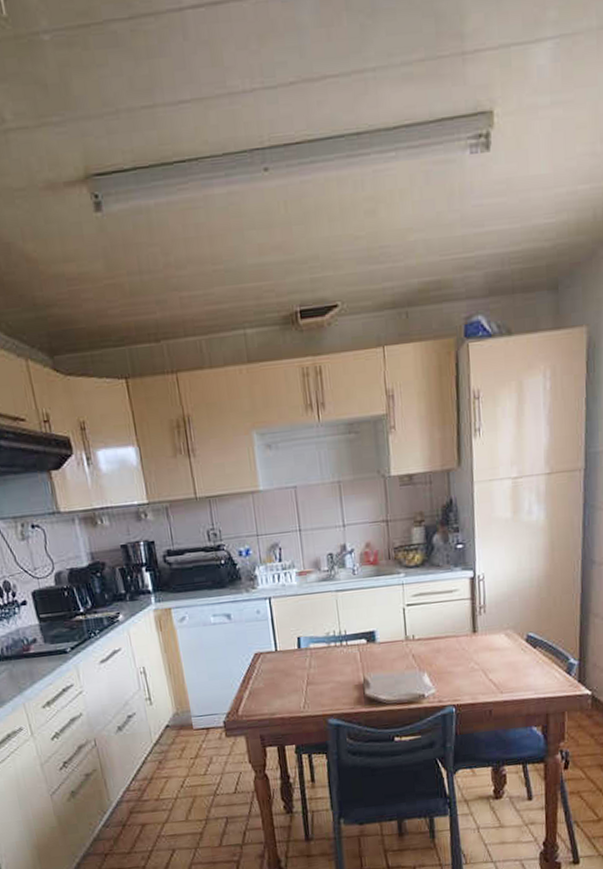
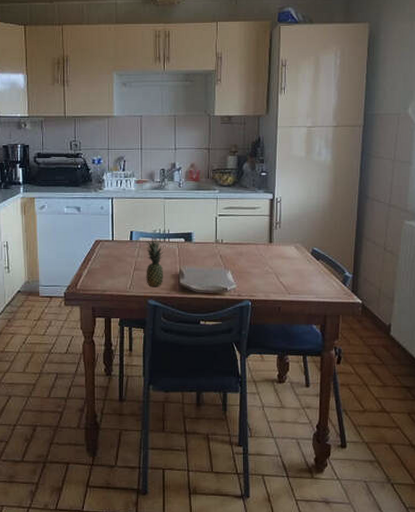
fruit: none [317,641,345,704] -> present [146,237,164,287]

